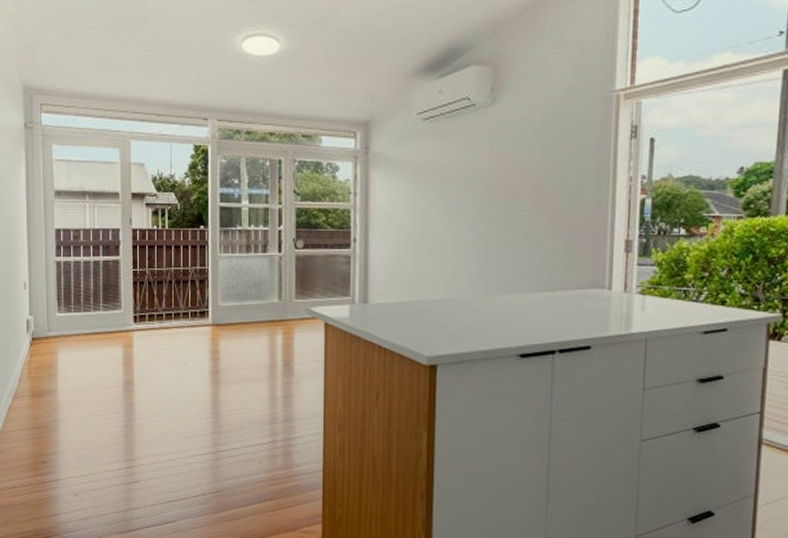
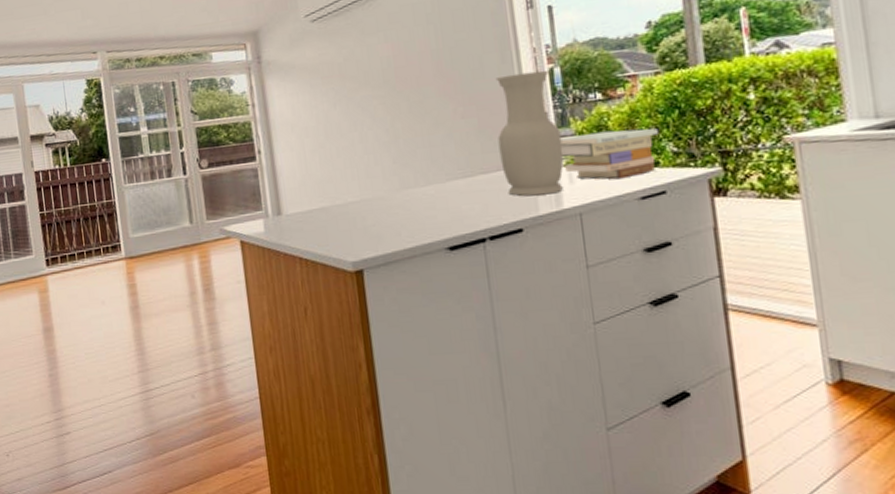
vase: none [581,199,642,318] -> present [495,70,564,197]
books: none [639,265,732,312] -> present [560,128,659,180]

